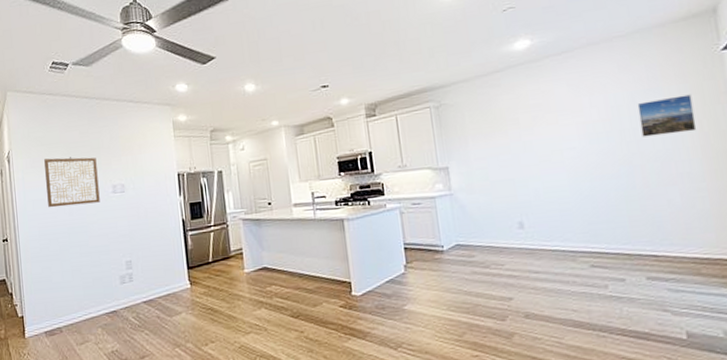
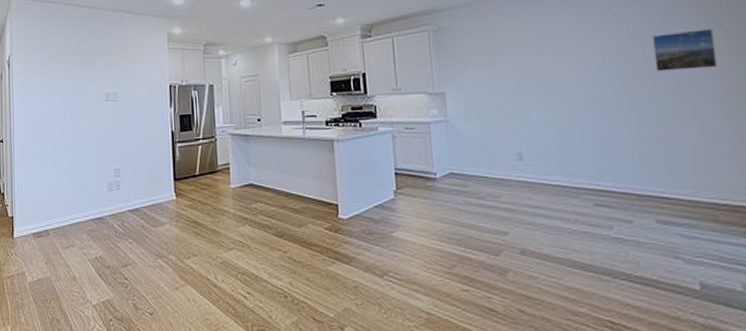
wall art: present [44,157,100,208] -> none [42,64,93,112]

